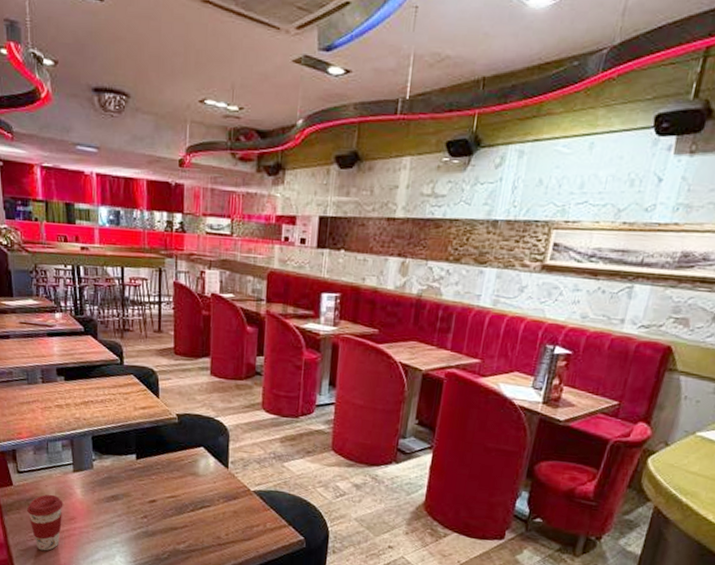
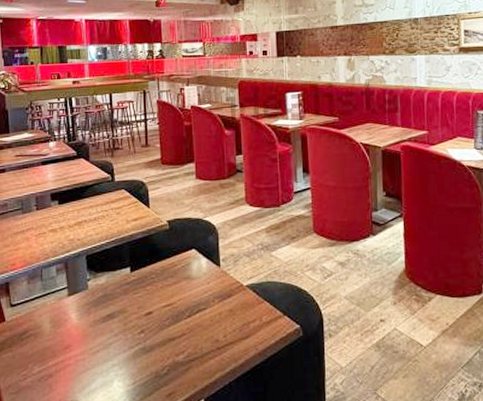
coffee cup: present [27,494,63,551] -> none [20,324,58,390]

